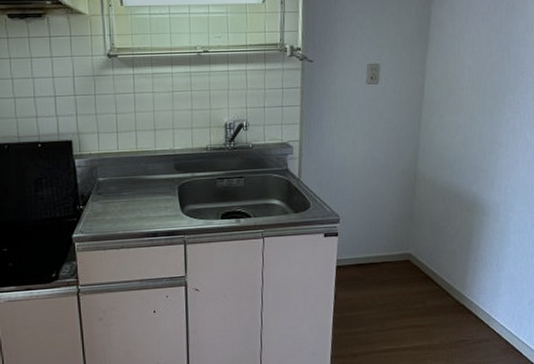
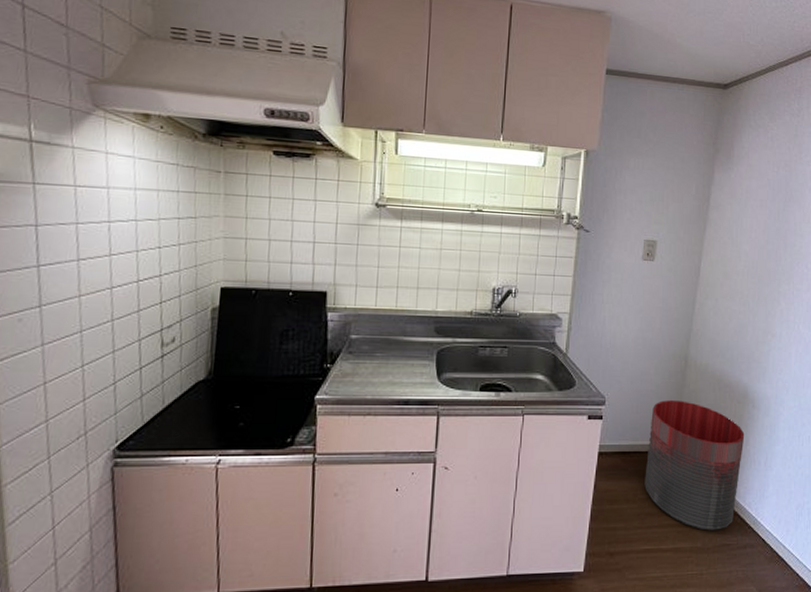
trash can: none [381,213,476,329] -> present [644,400,745,531]

